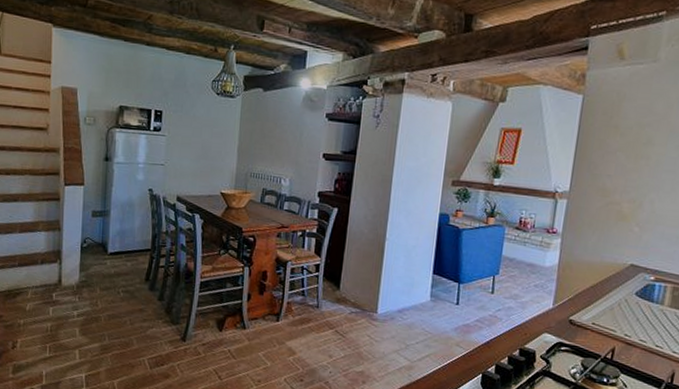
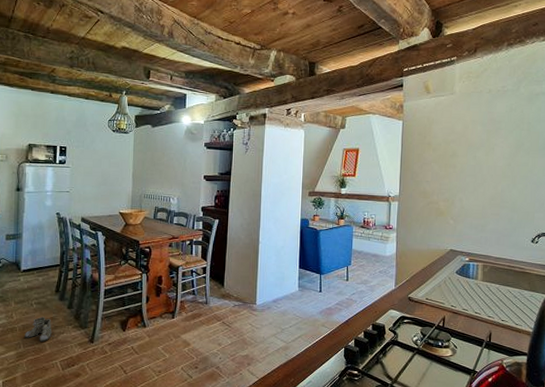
boots: none [110,307,141,336] -> present [25,316,52,342]

